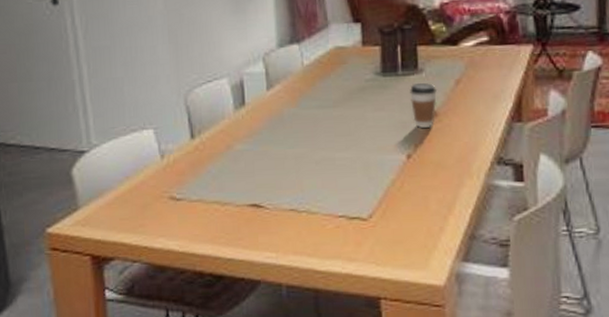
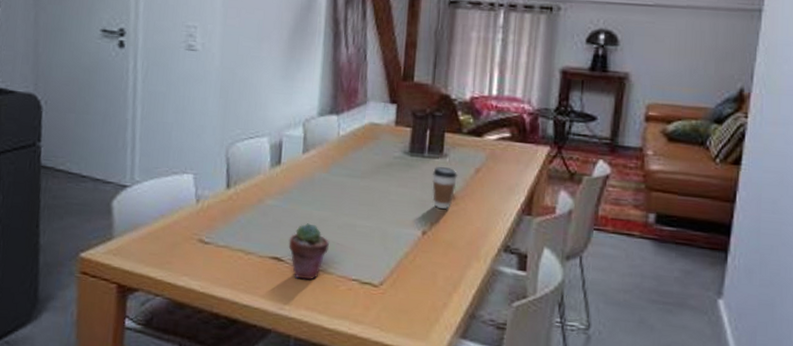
potted succulent: none [265,163,310,224] -> present [288,223,330,280]

